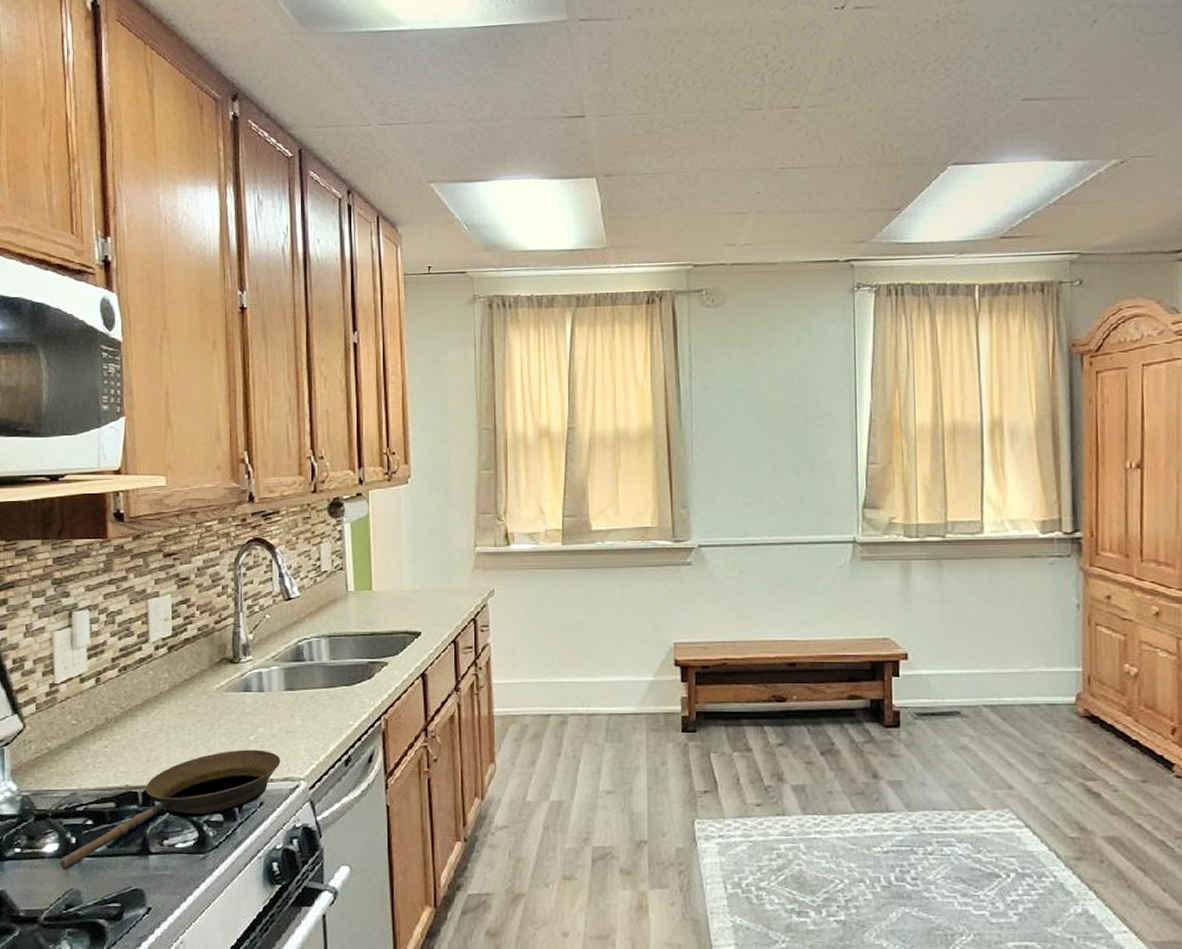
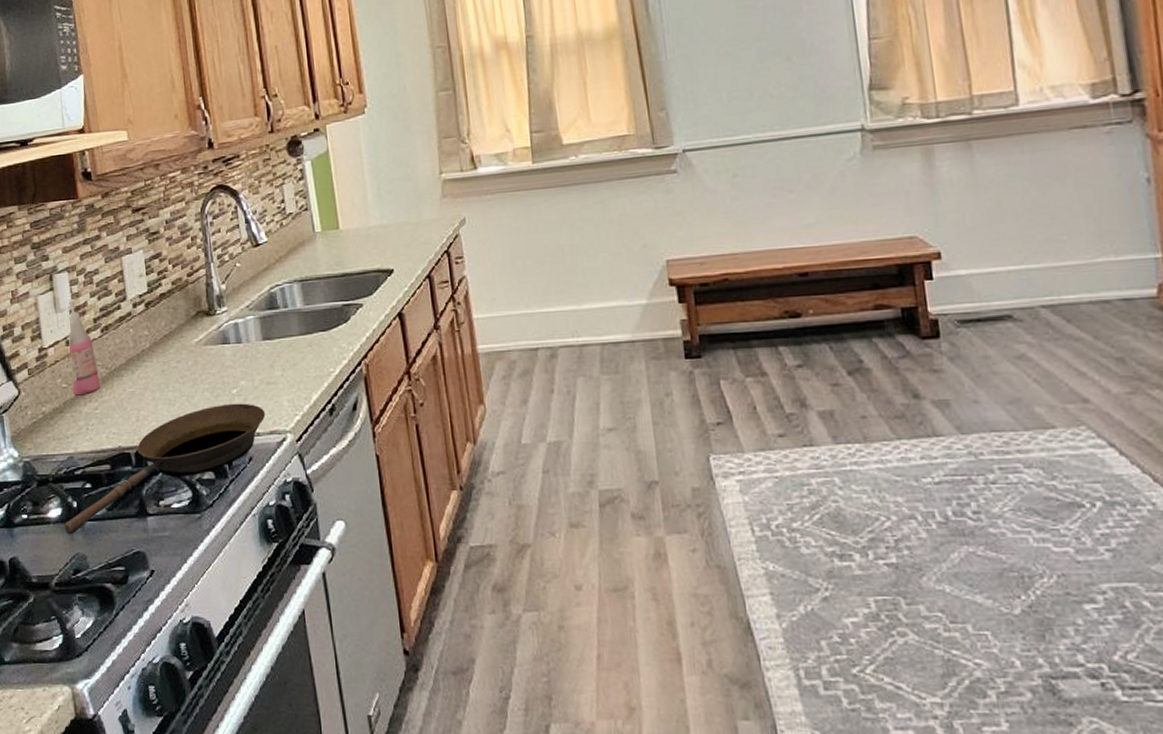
soap dispenser: none [81,637,112,733] -> present [66,299,100,396]

